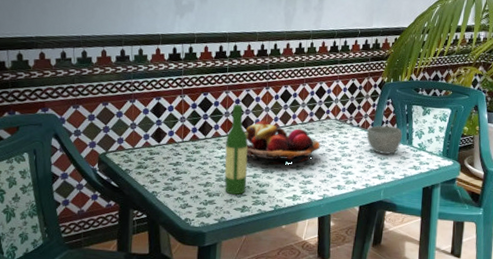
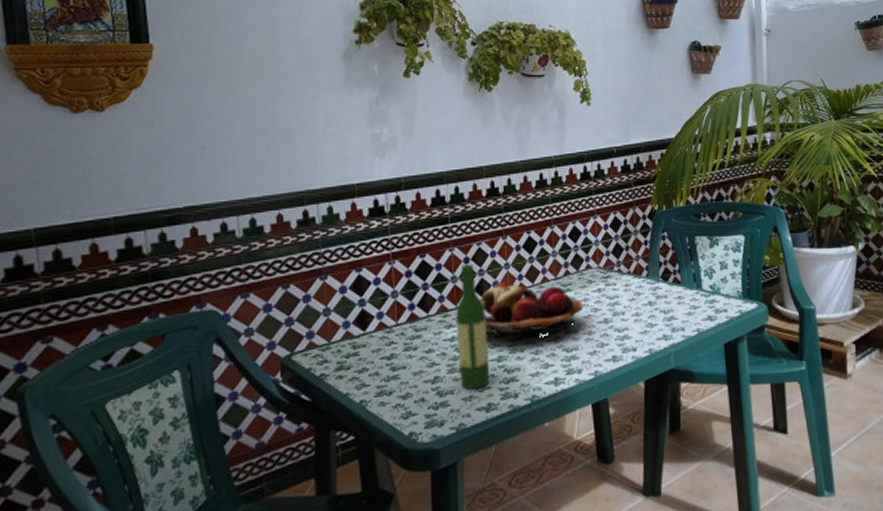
bowl: present [366,125,402,154] -> none [641,266,688,306]

